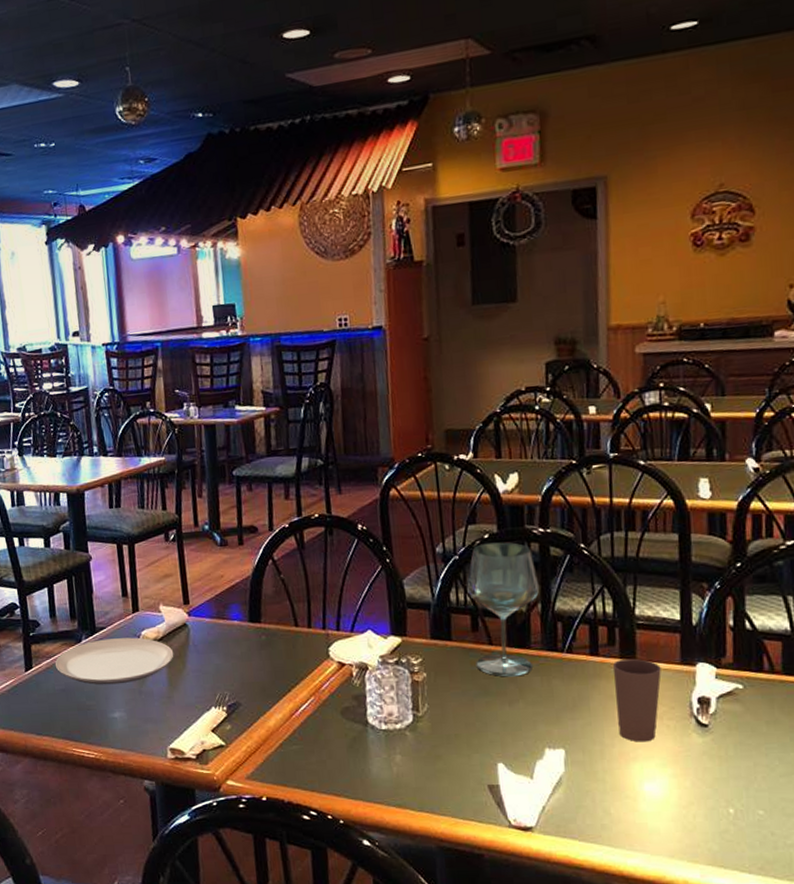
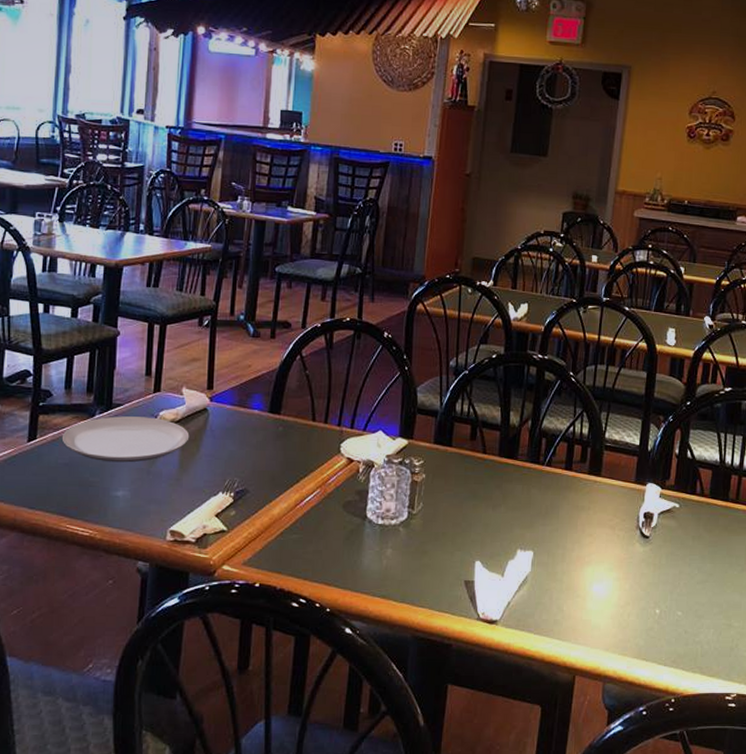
wine glass: present [465,542,540,677] -> none [469,362,533,484]
cup: present [613,658,661,742] -> none [579,475,619,549]

